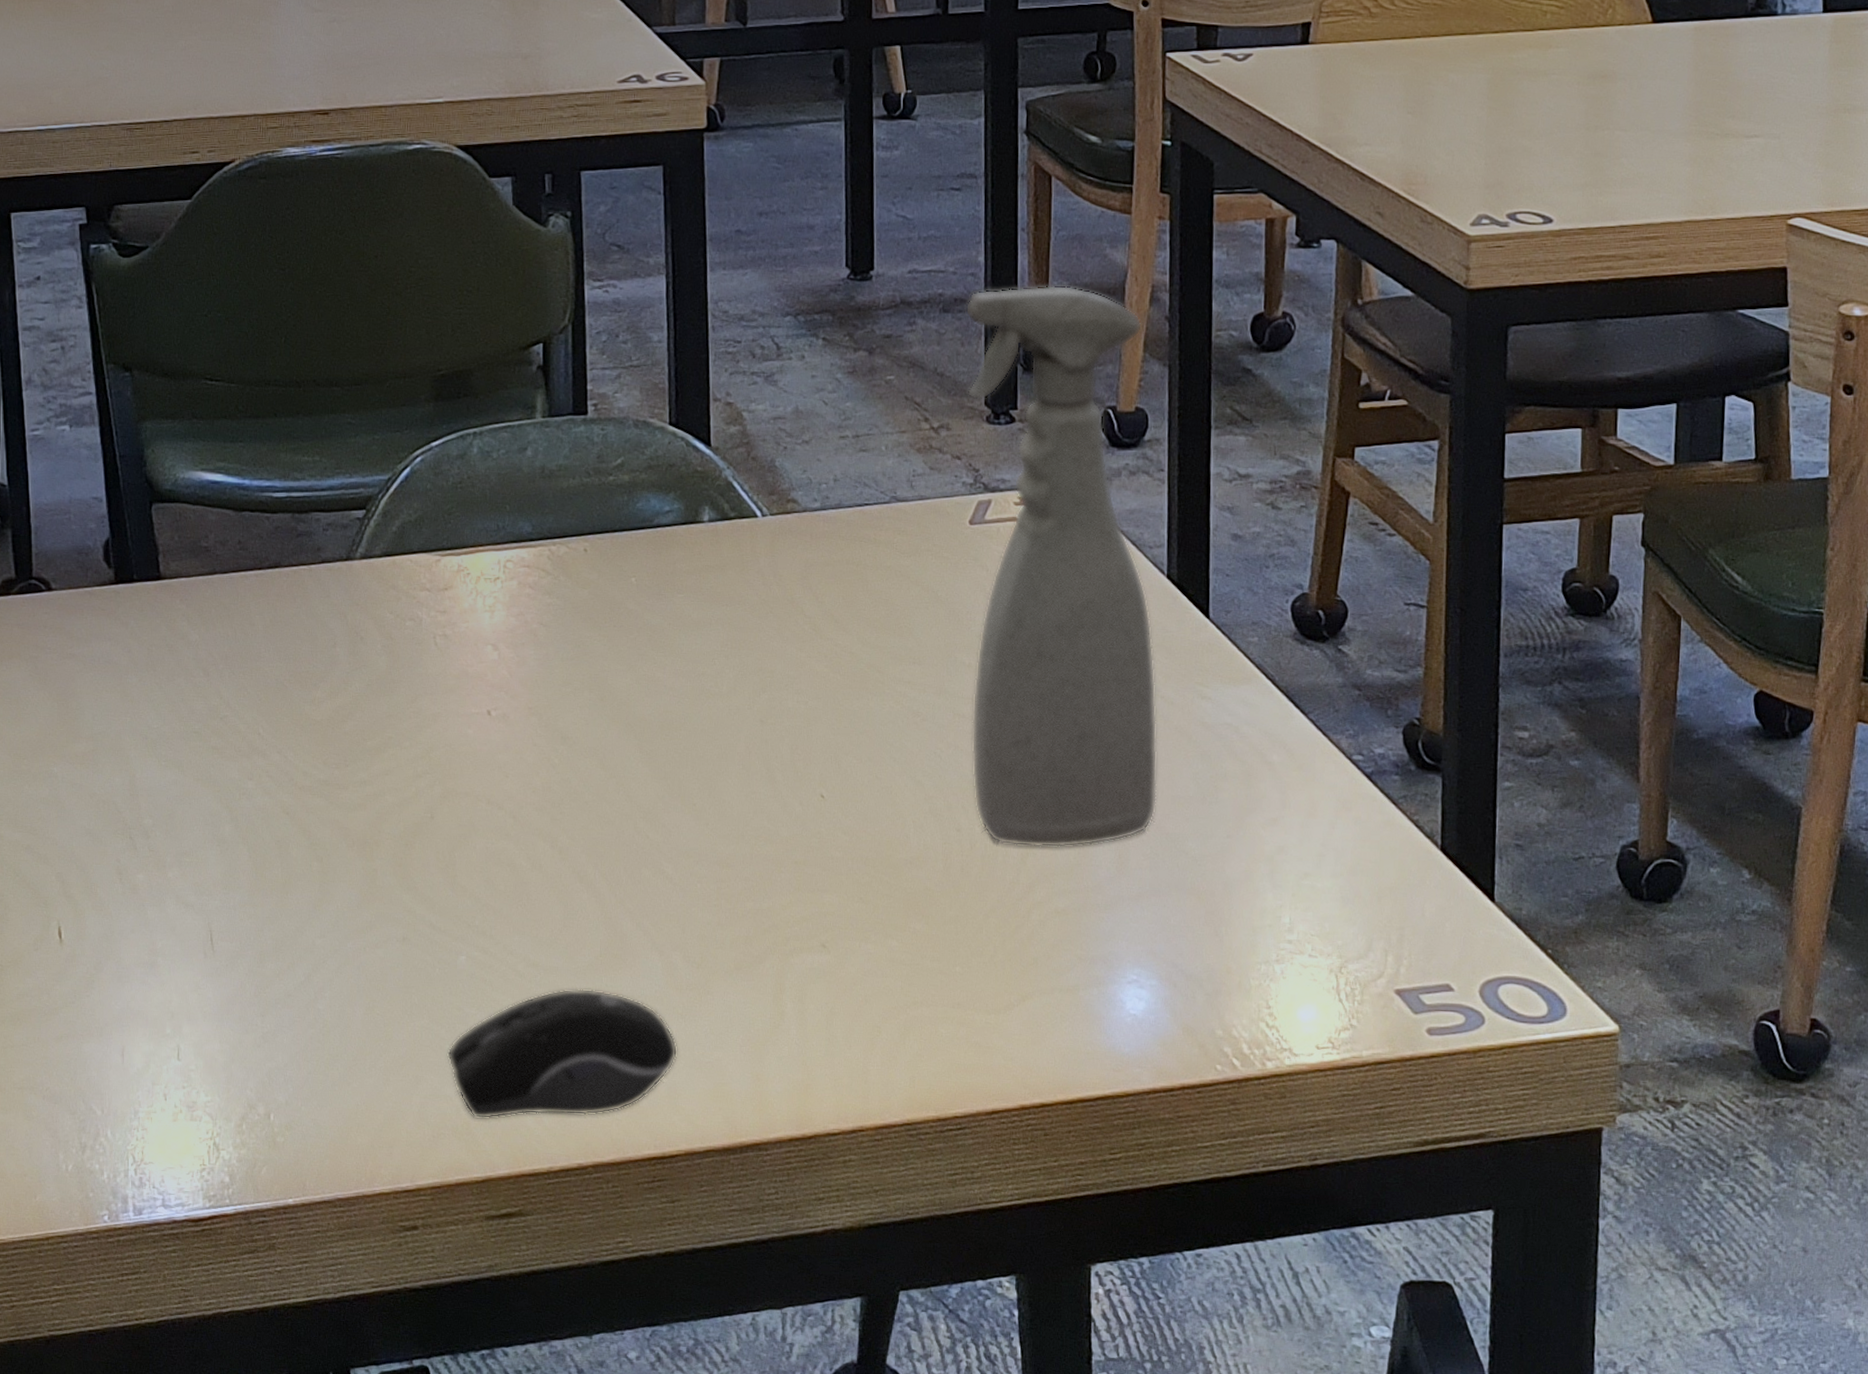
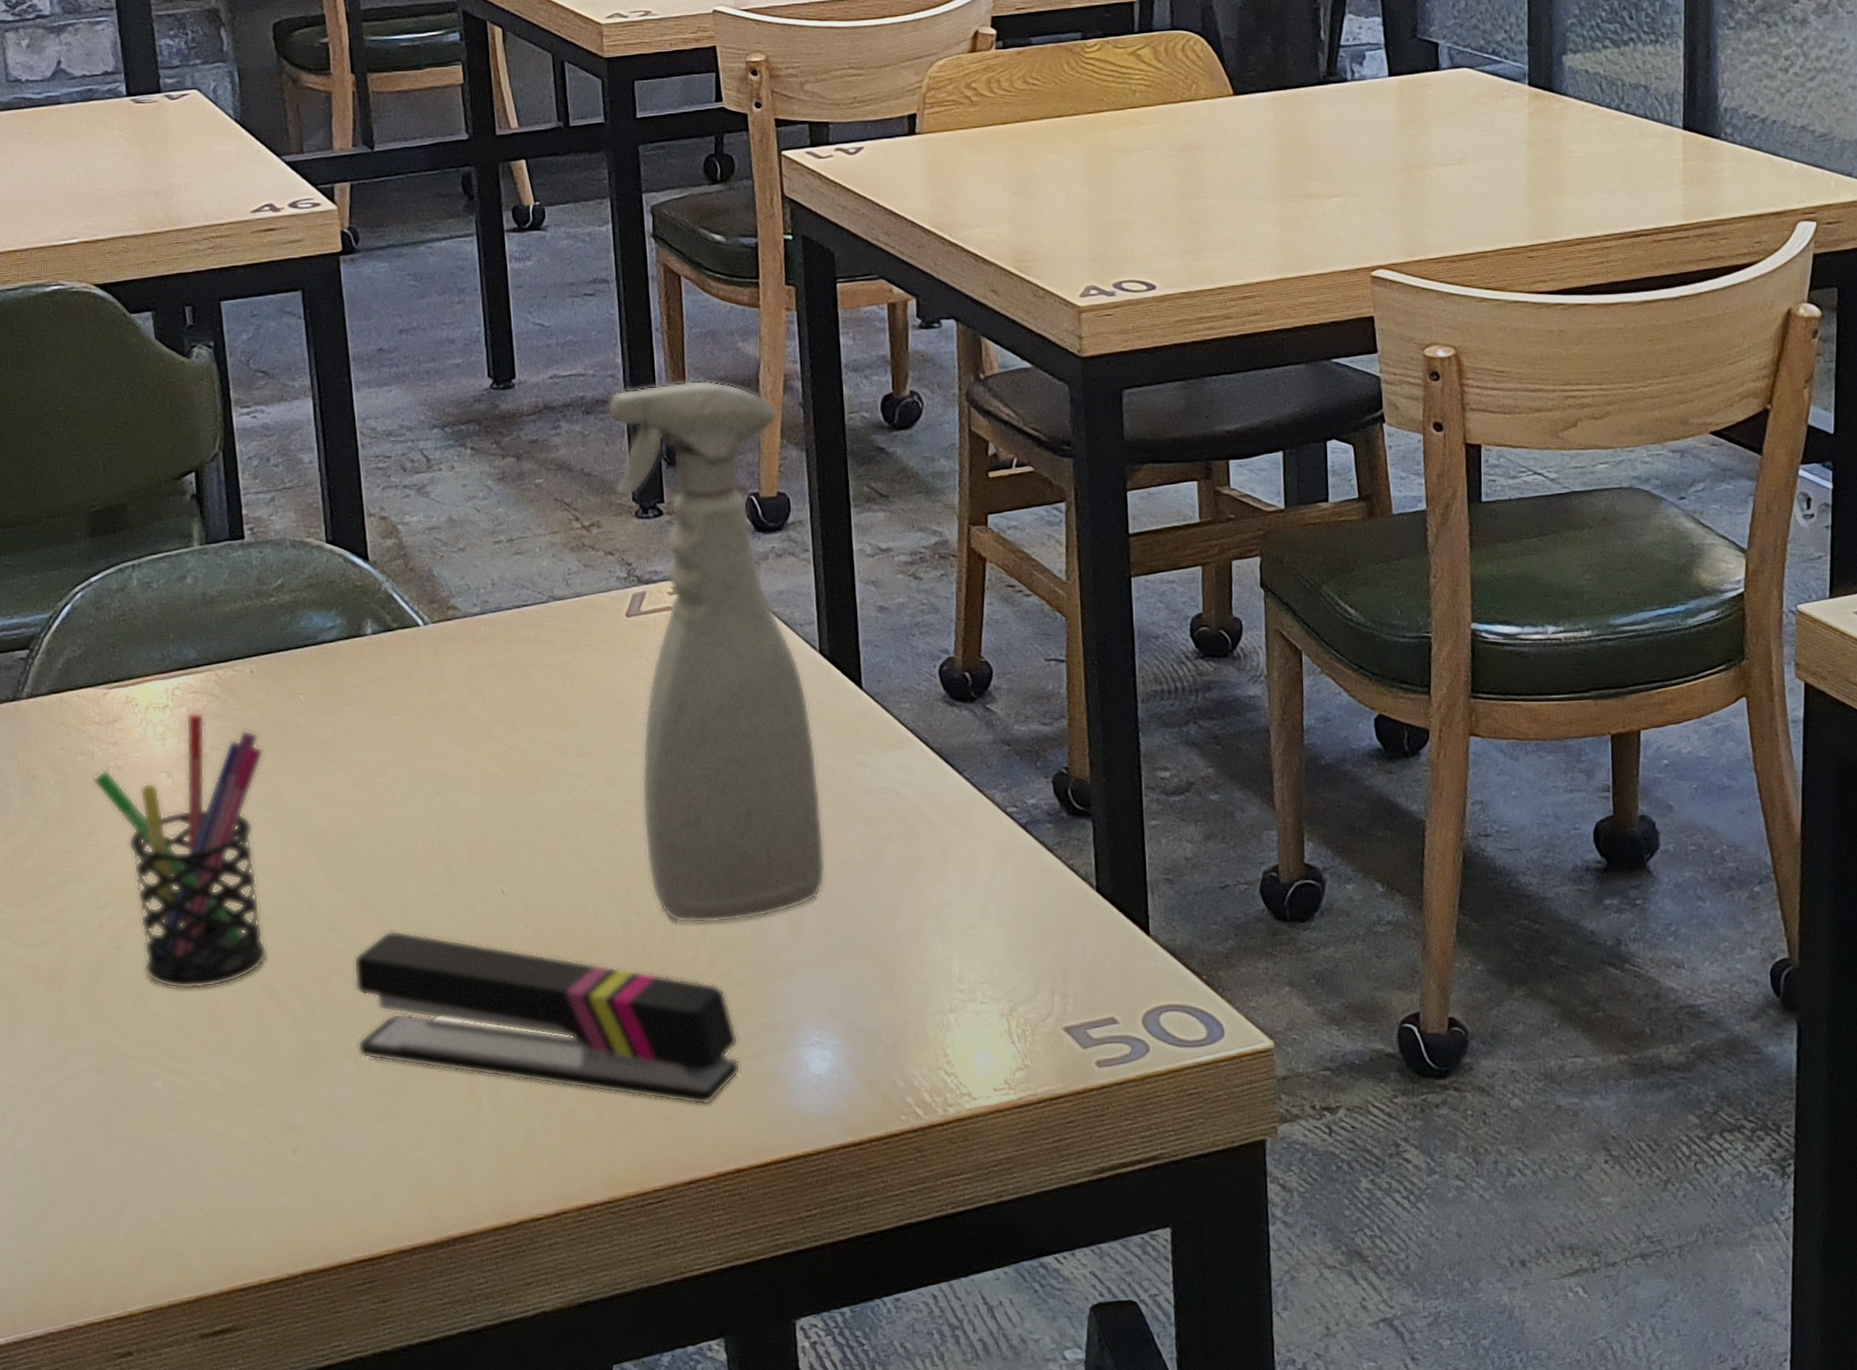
pen holder: none [419,586,592,867] -> present [92,712,267,989]
computer mouse: present [446,988,678,1119] -> none [149,1101,379,1240]
stapler: none [663,825,1053,1034] -> present [353,930,741,1105]

